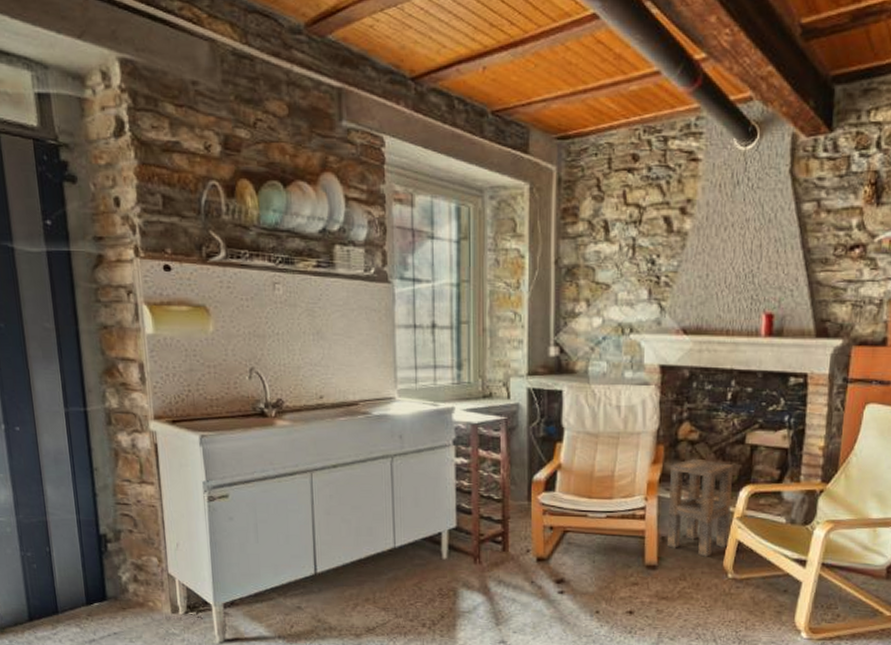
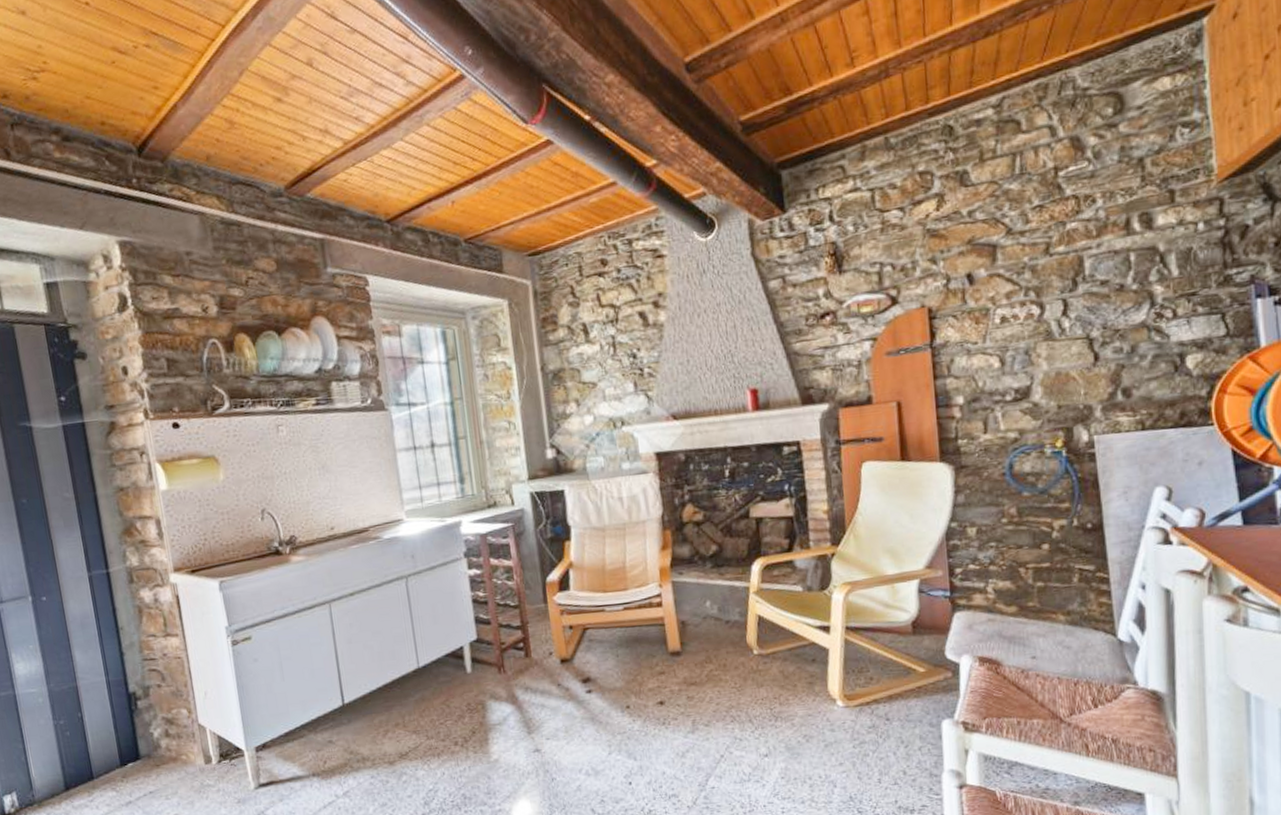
side table: present [668,458,733,557] -> none [680,538,749,637]

